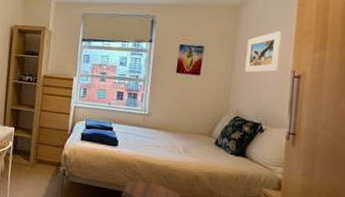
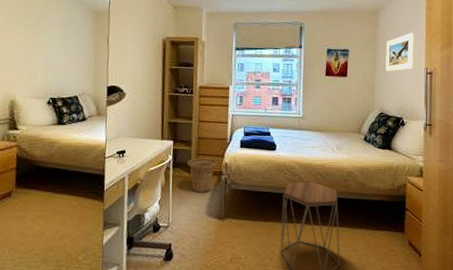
basket: none [27,146,57,183] -> present [187,157,217,194]

